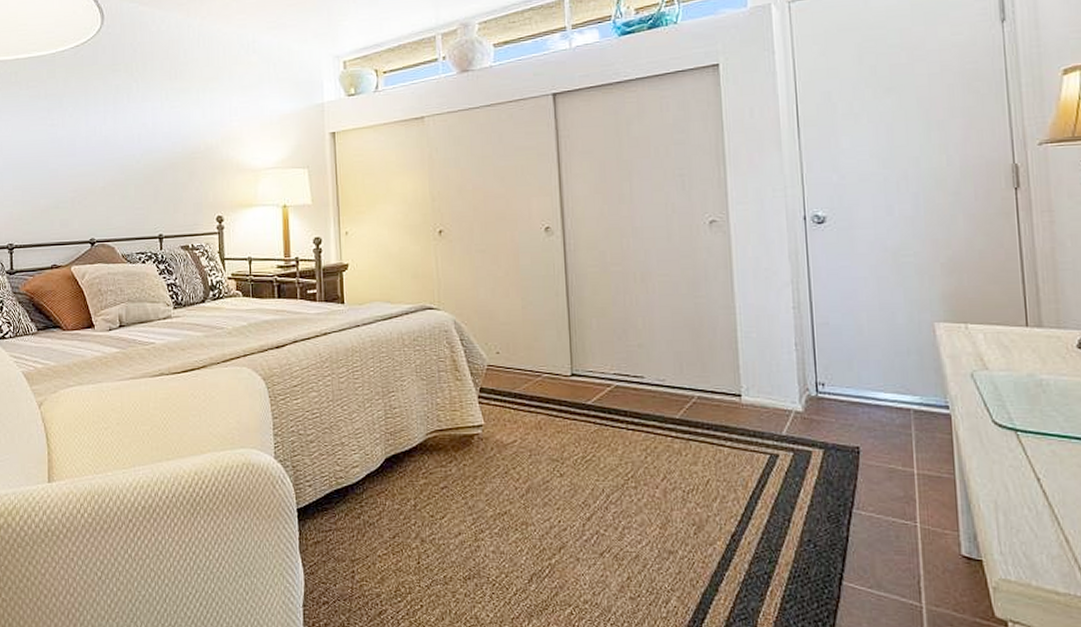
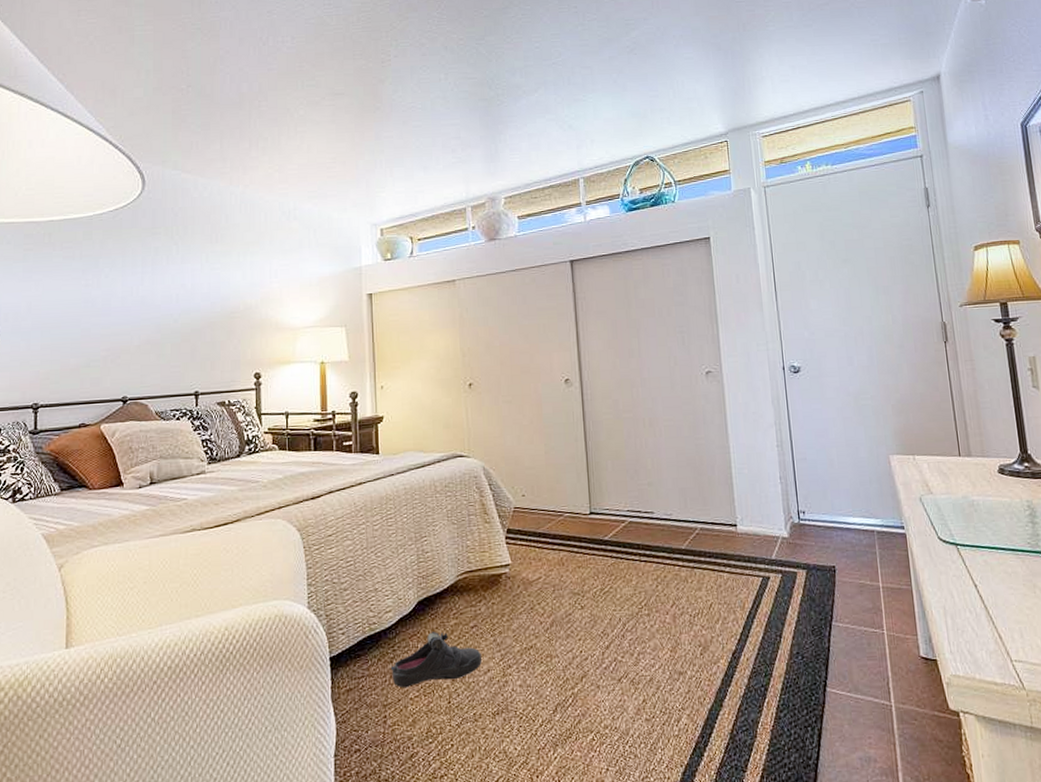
shoe: none [358,490,452,545] -> present [390,632,482,688]

